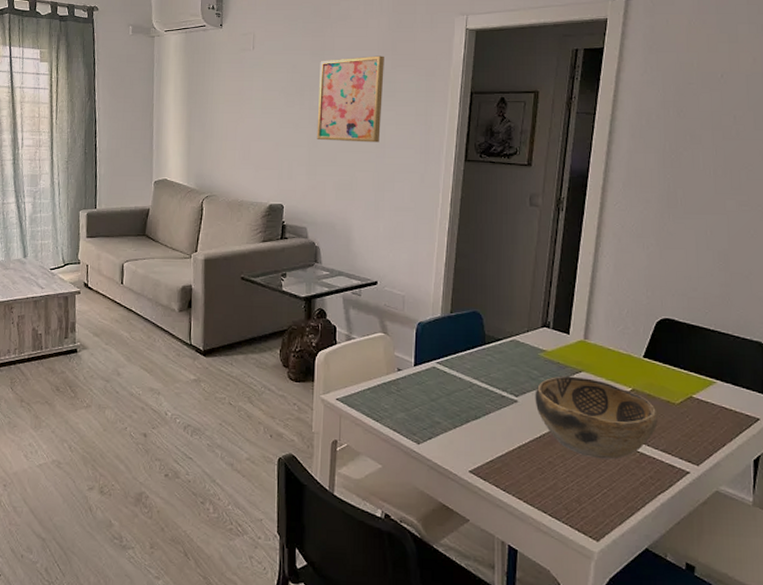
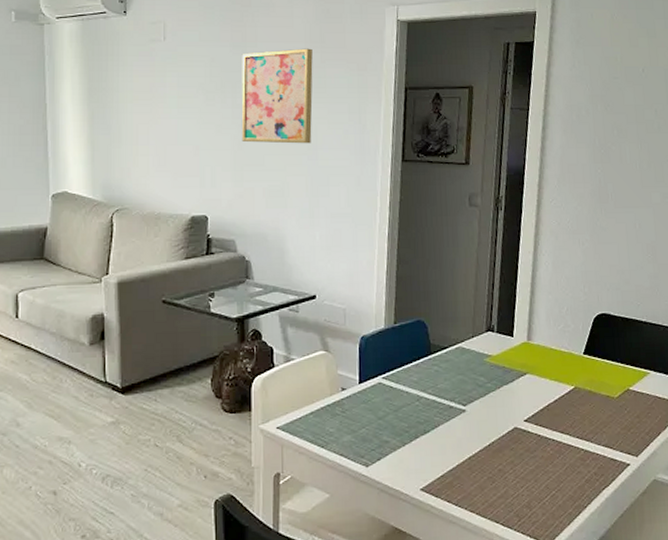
decorative bowl: present [535,376,658,460] -> none [482,379,599,461]

